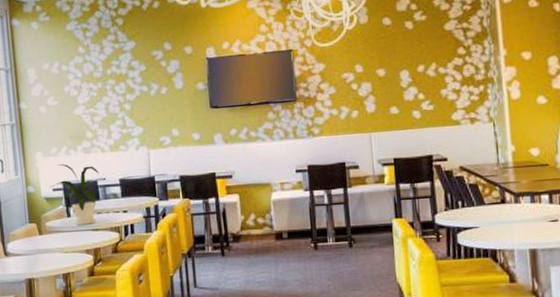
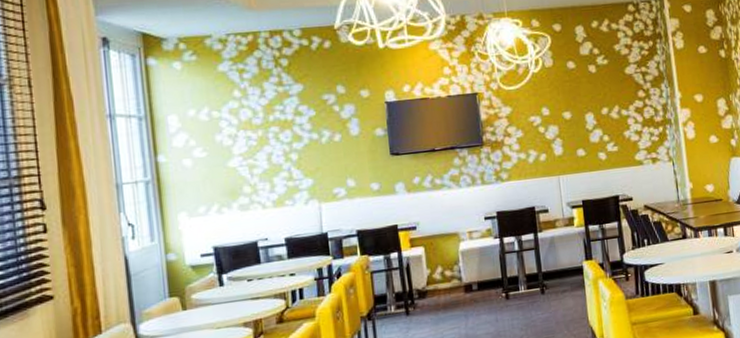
house plant: present [50,164,99,225] -> none [197,224,259,295]

